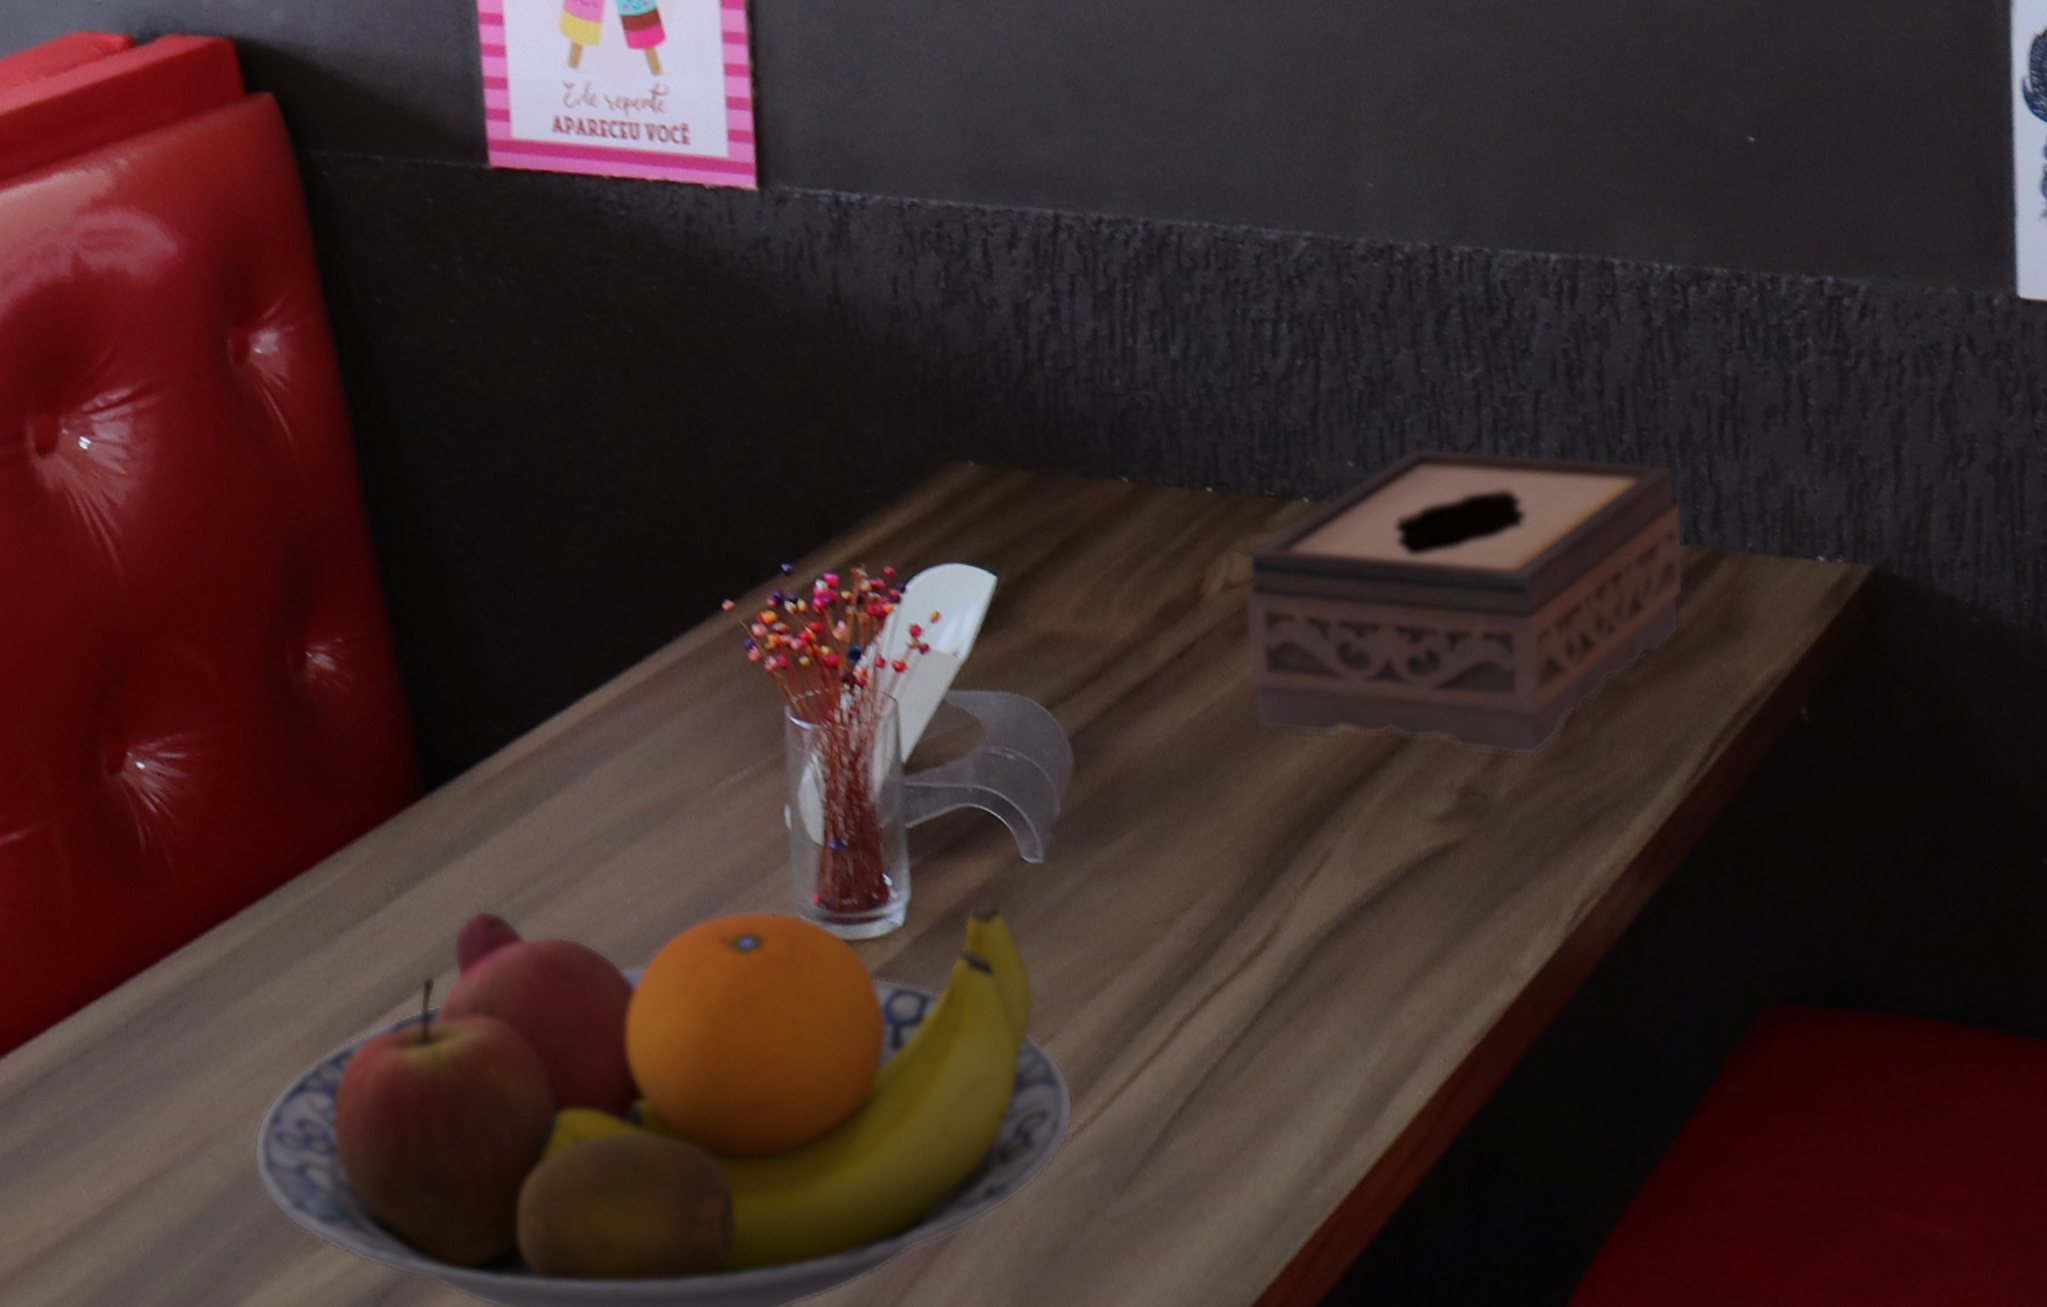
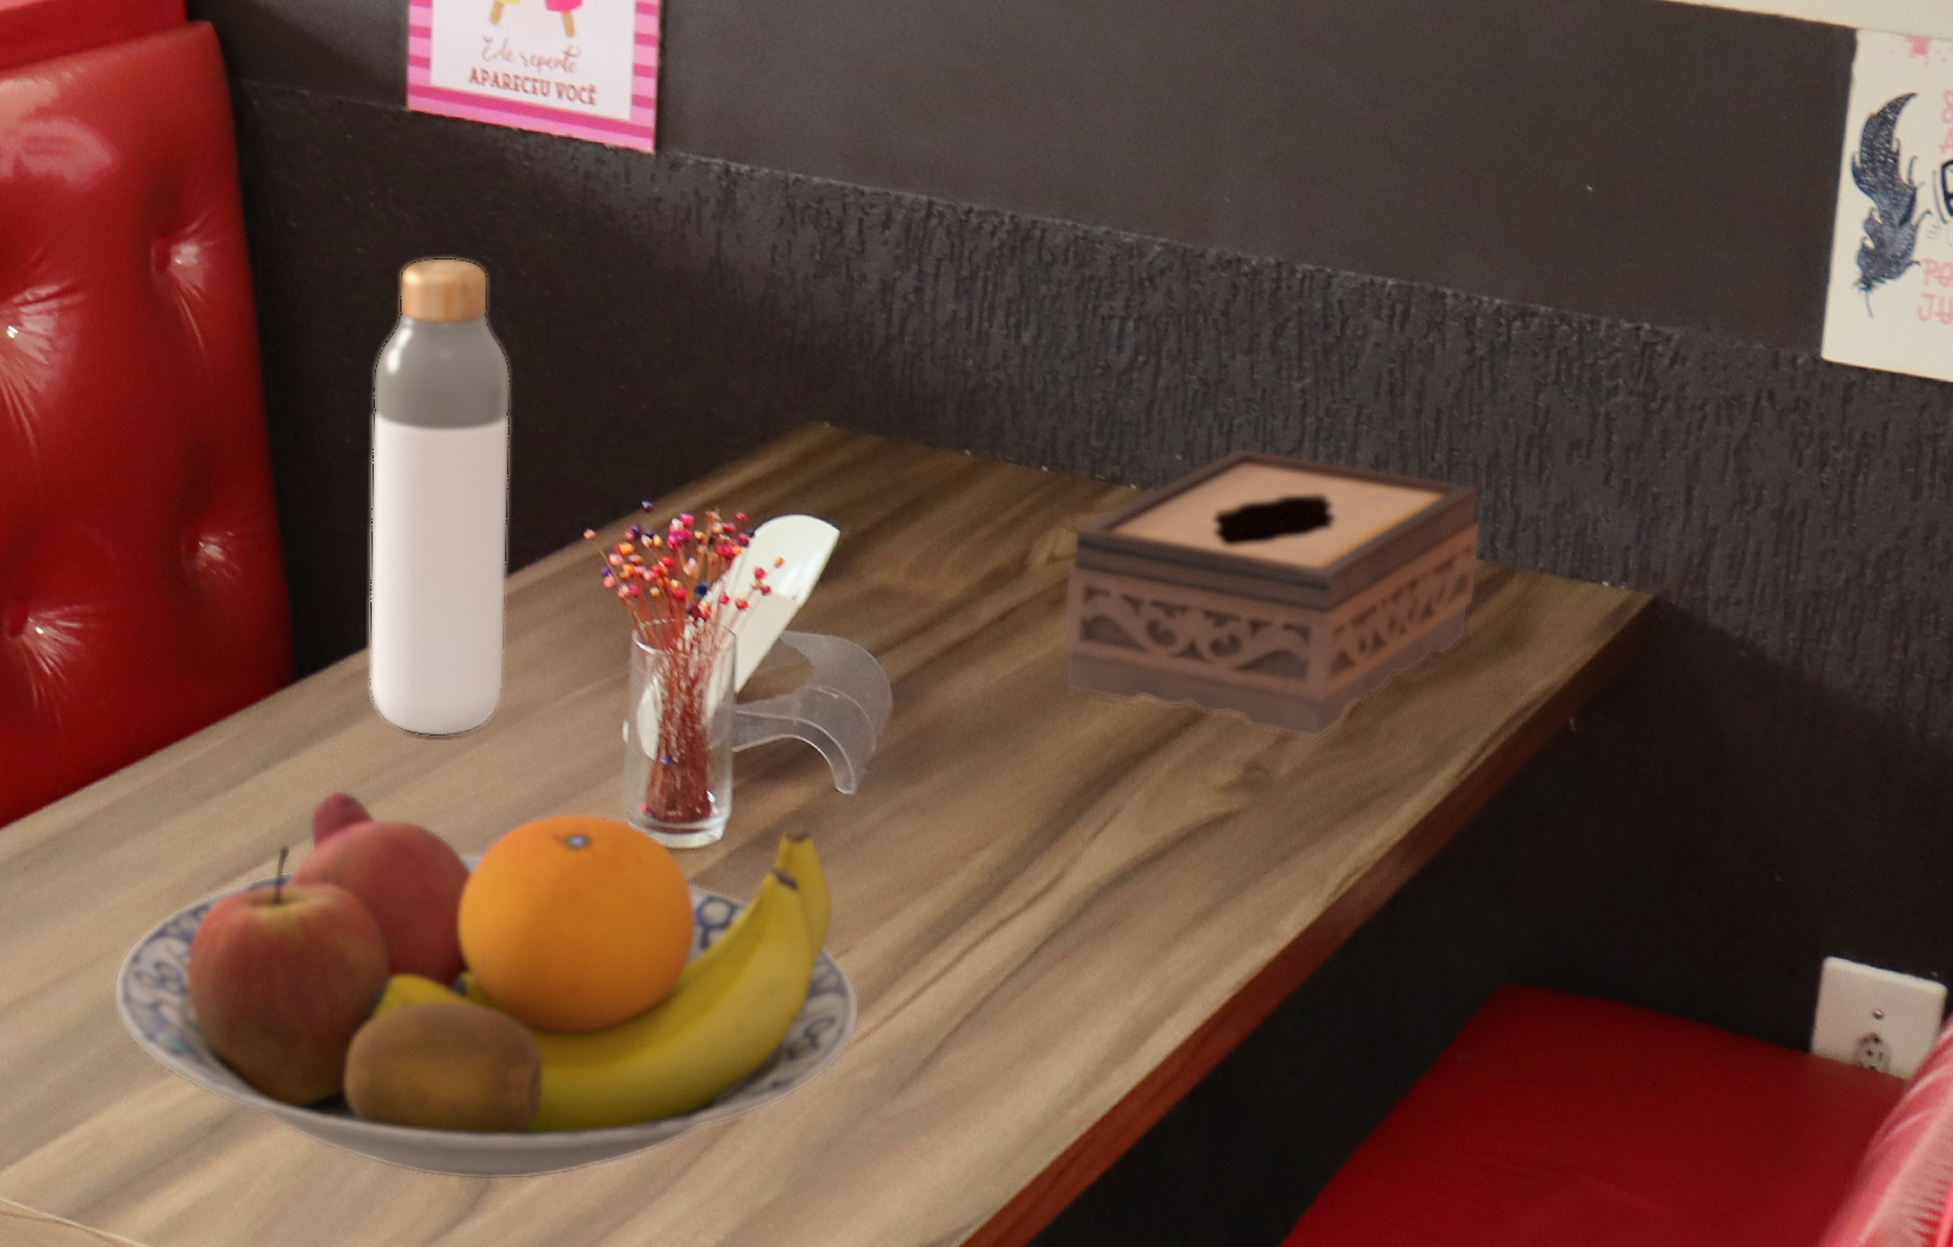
bottle: none [478,319,652,843] -> present [368,257,512,737]

